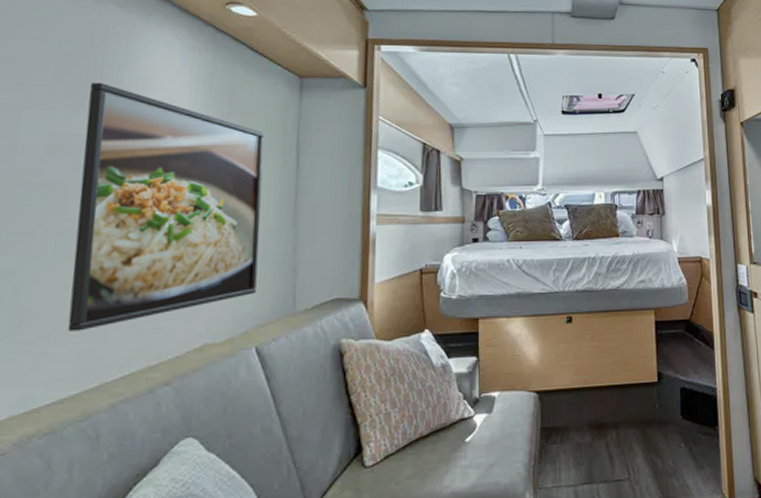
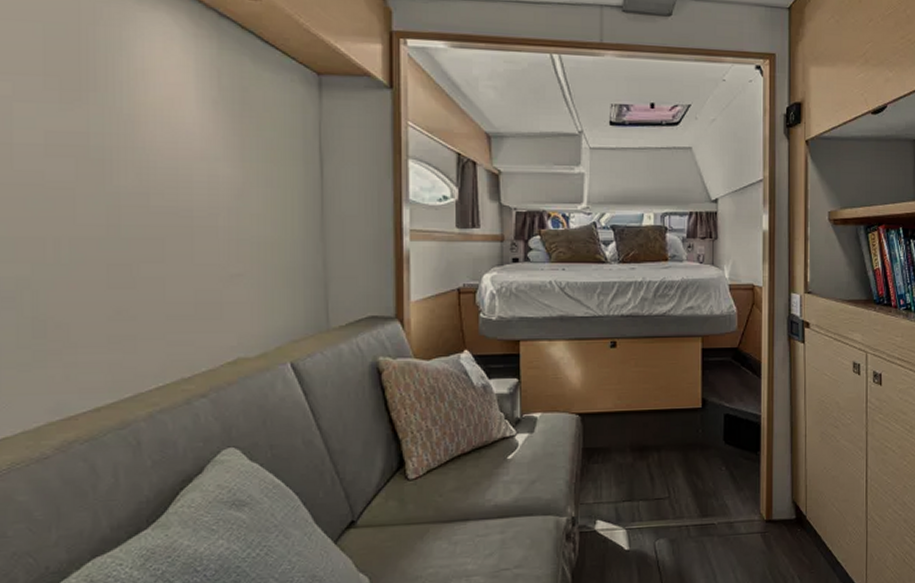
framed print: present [67,82,265,332] -> none [83,72,287,342]

